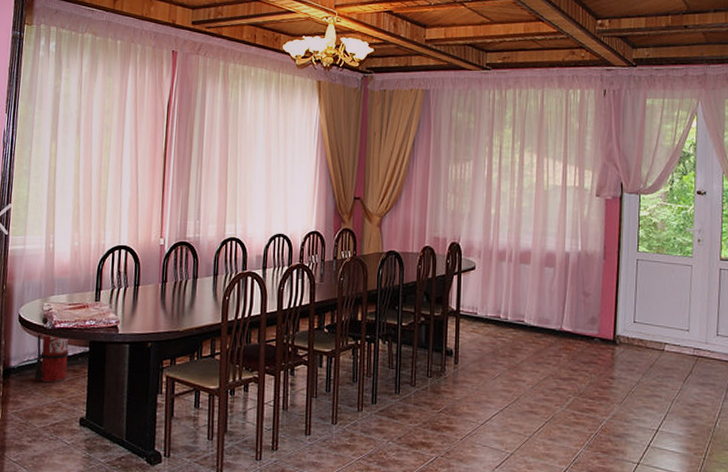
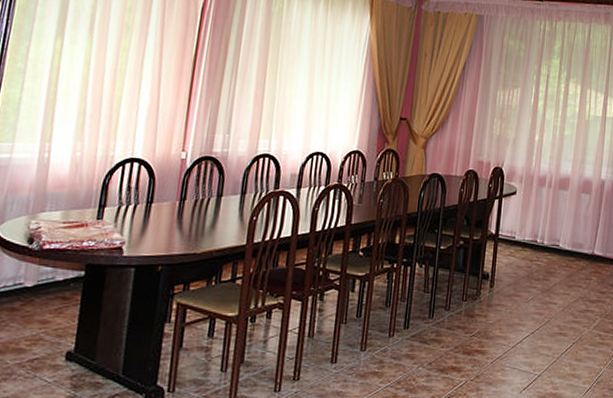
fire extinguisher: present [35,333,69,383] -> none [11,254,59,312]

